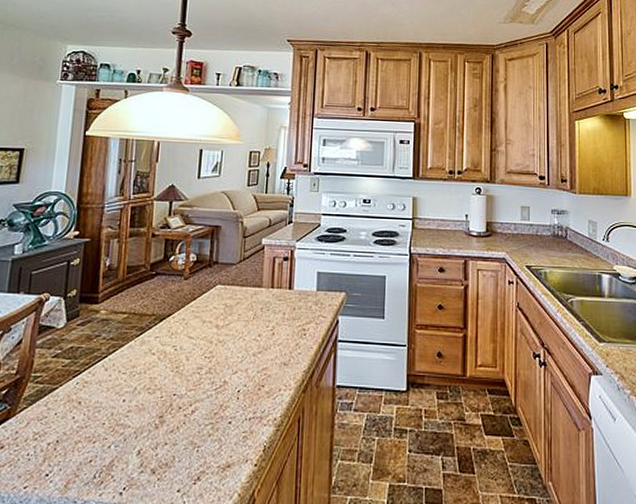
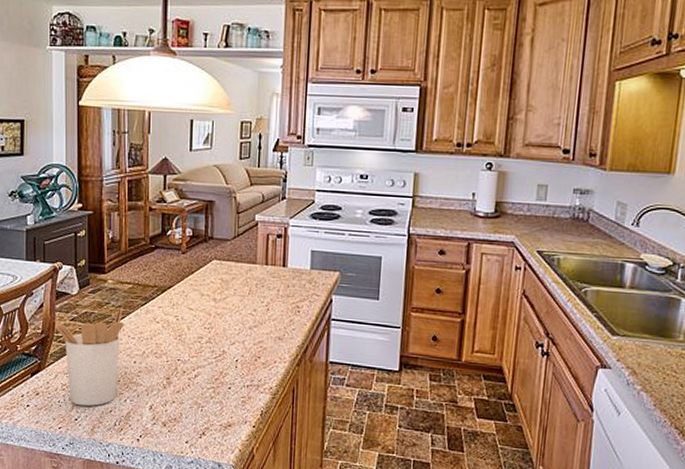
utensil holder: none [33,339,115,458] -> present [55,306,124,407]

